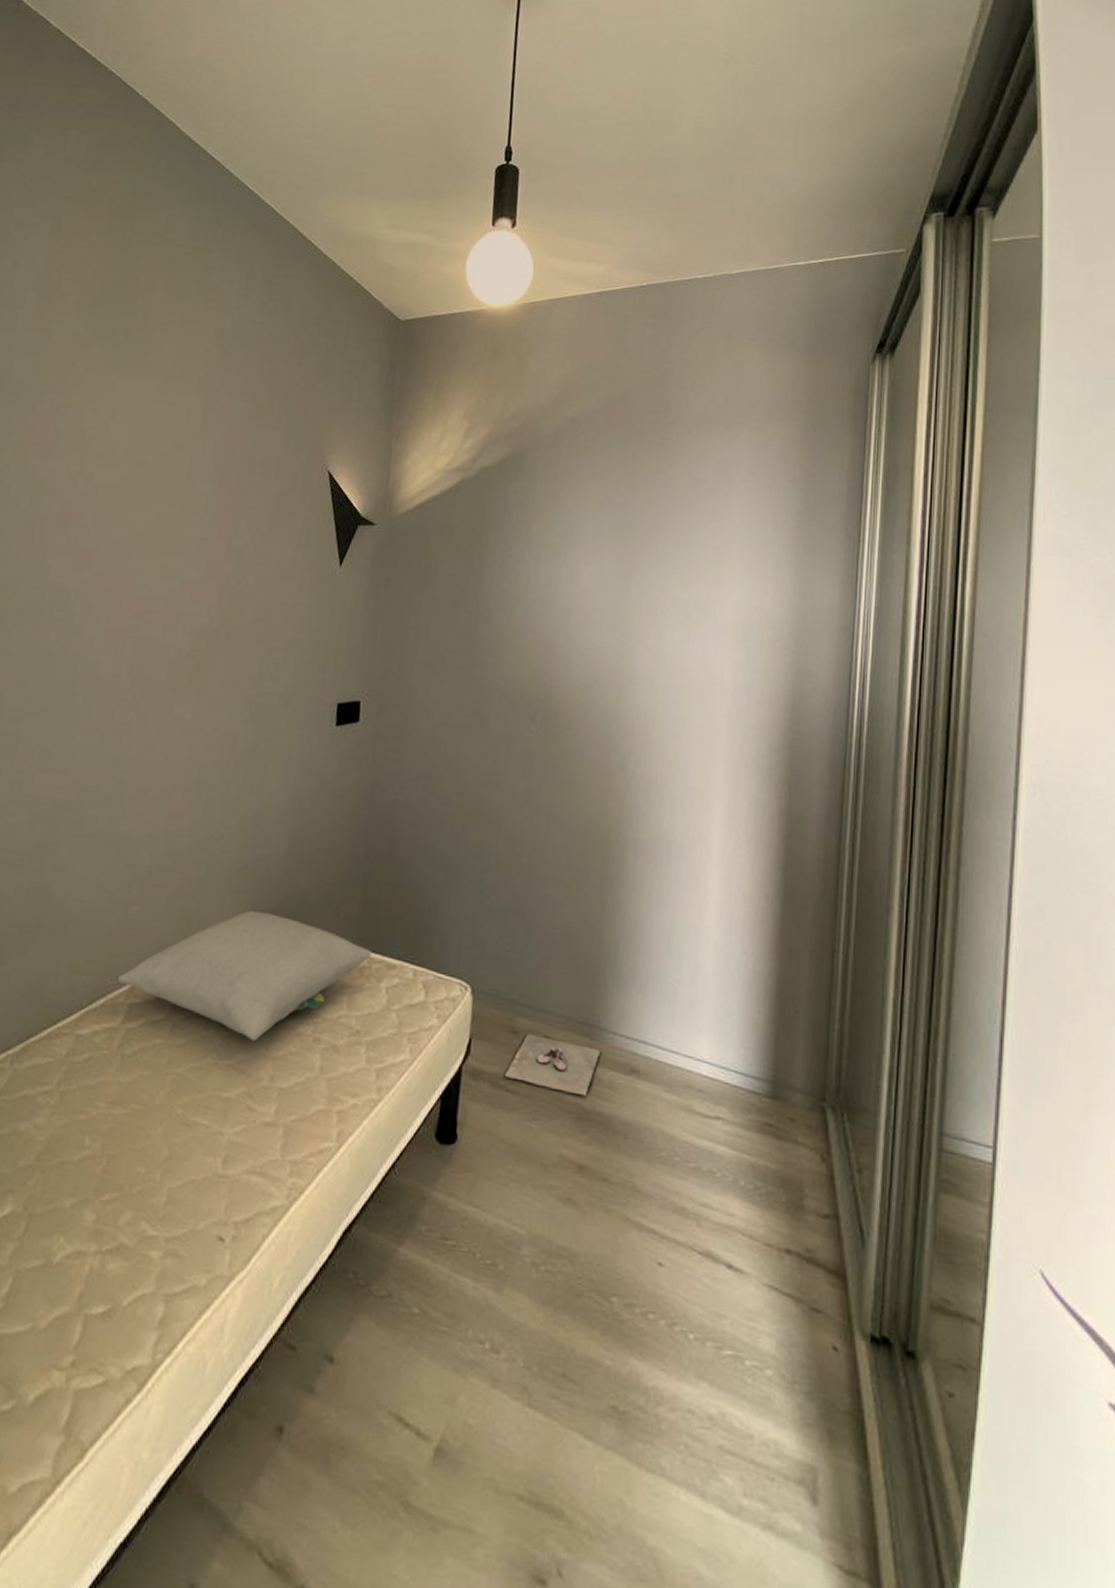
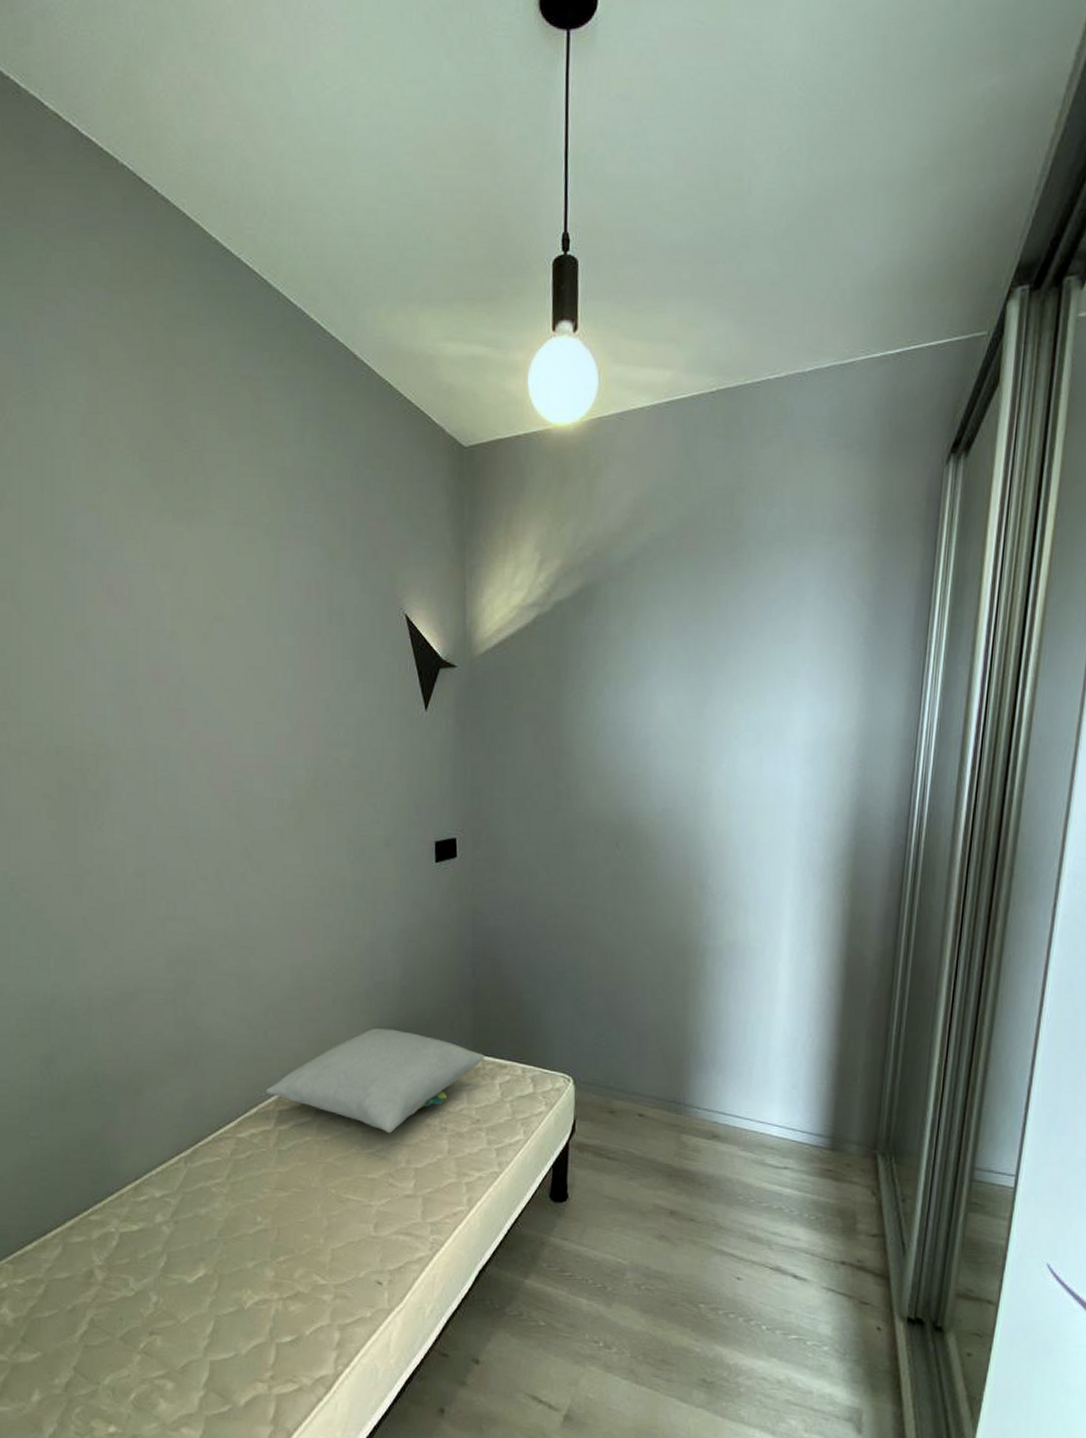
shoe: present [504,1034,602,1096] -> none [605,1113,687,1158]

